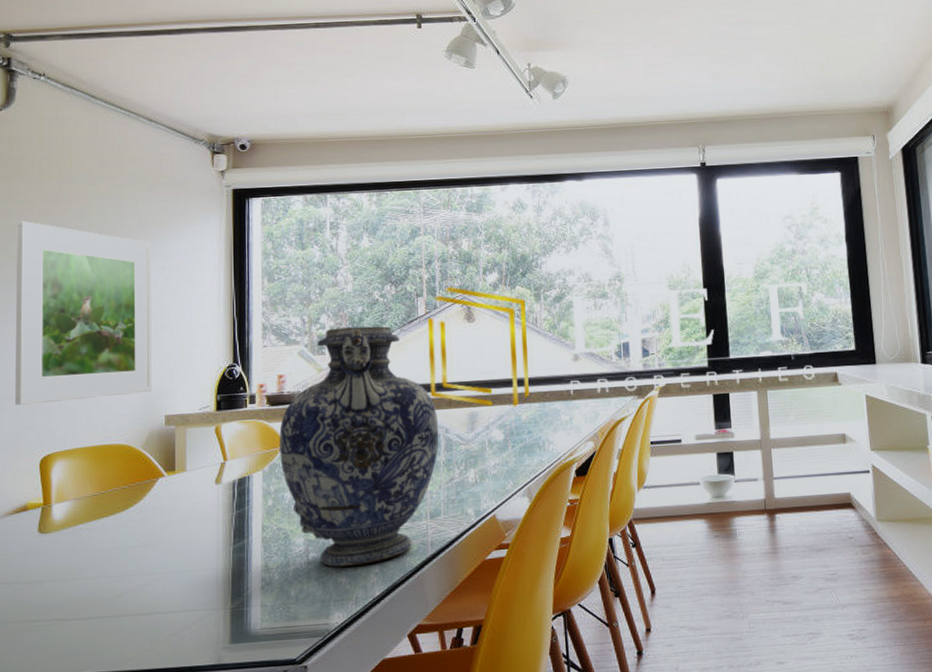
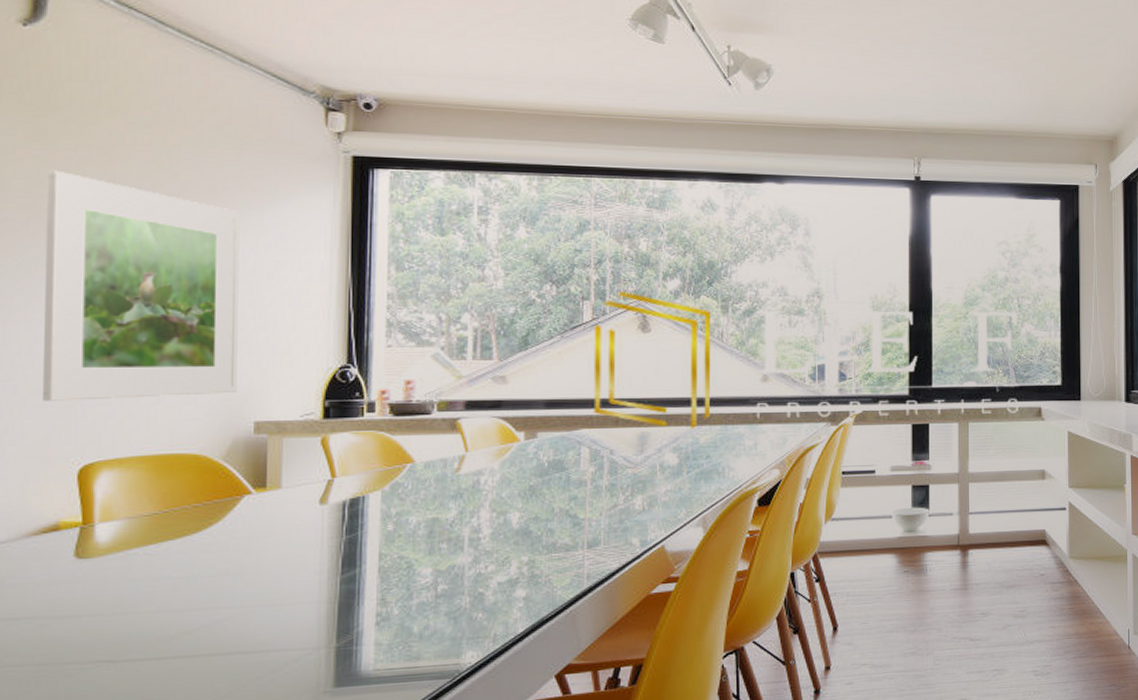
decorative vase: present [279,326,439,567] -> none [405,330,602,601]

